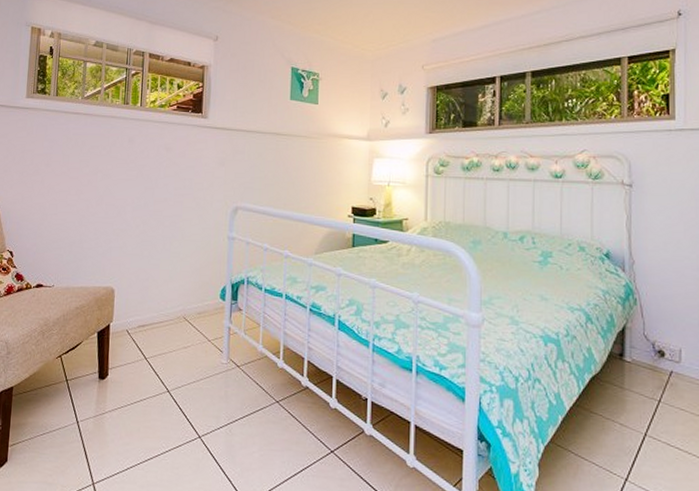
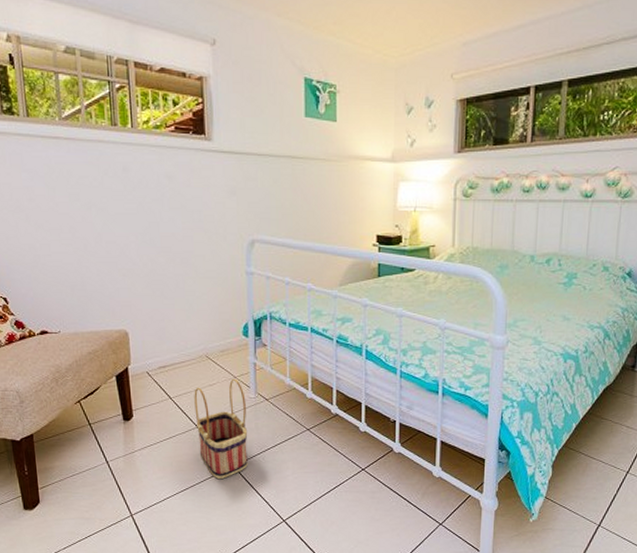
basket: none [167,342,218,450] -> present [194,378,248,479]

